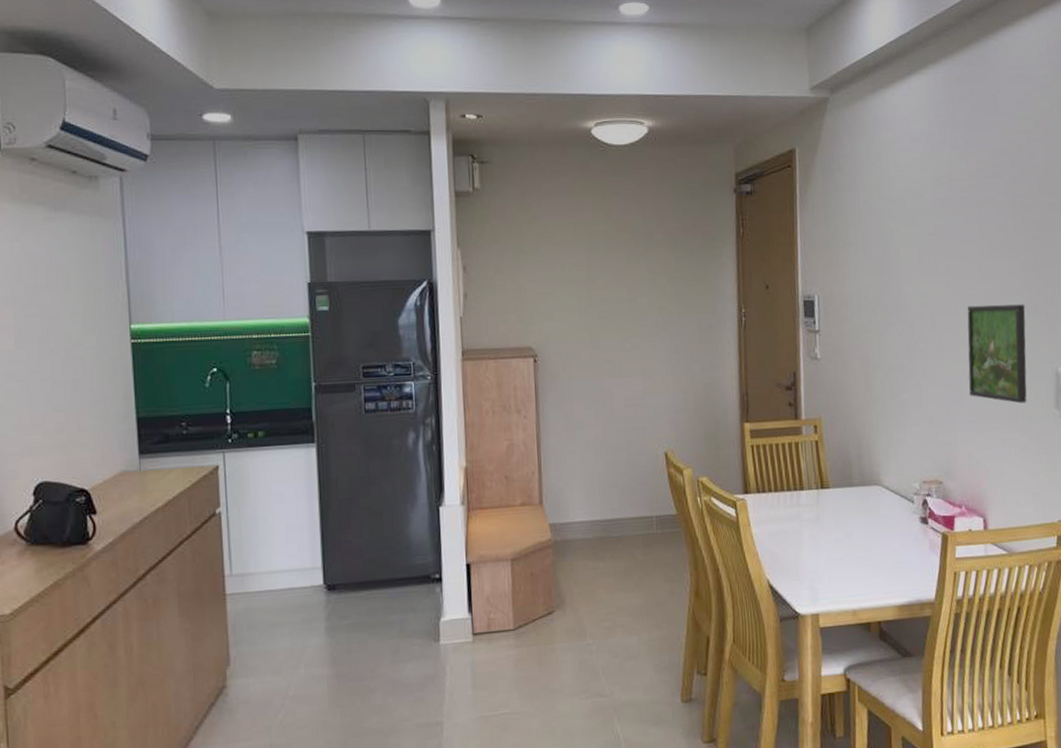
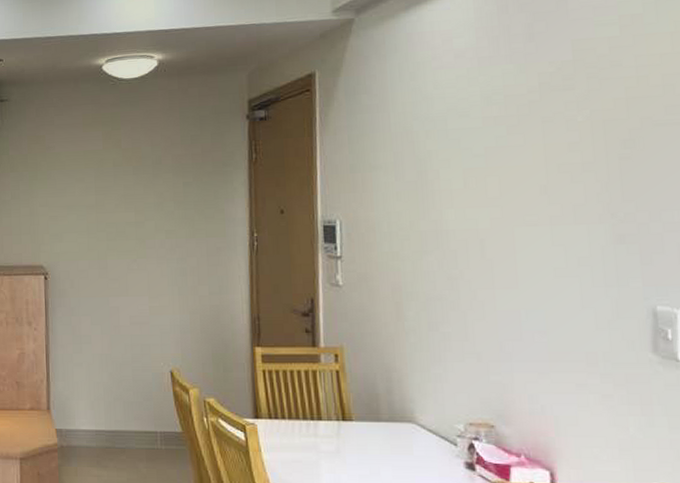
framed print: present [967,304,1027,404] -> none [527,232,611,345]

